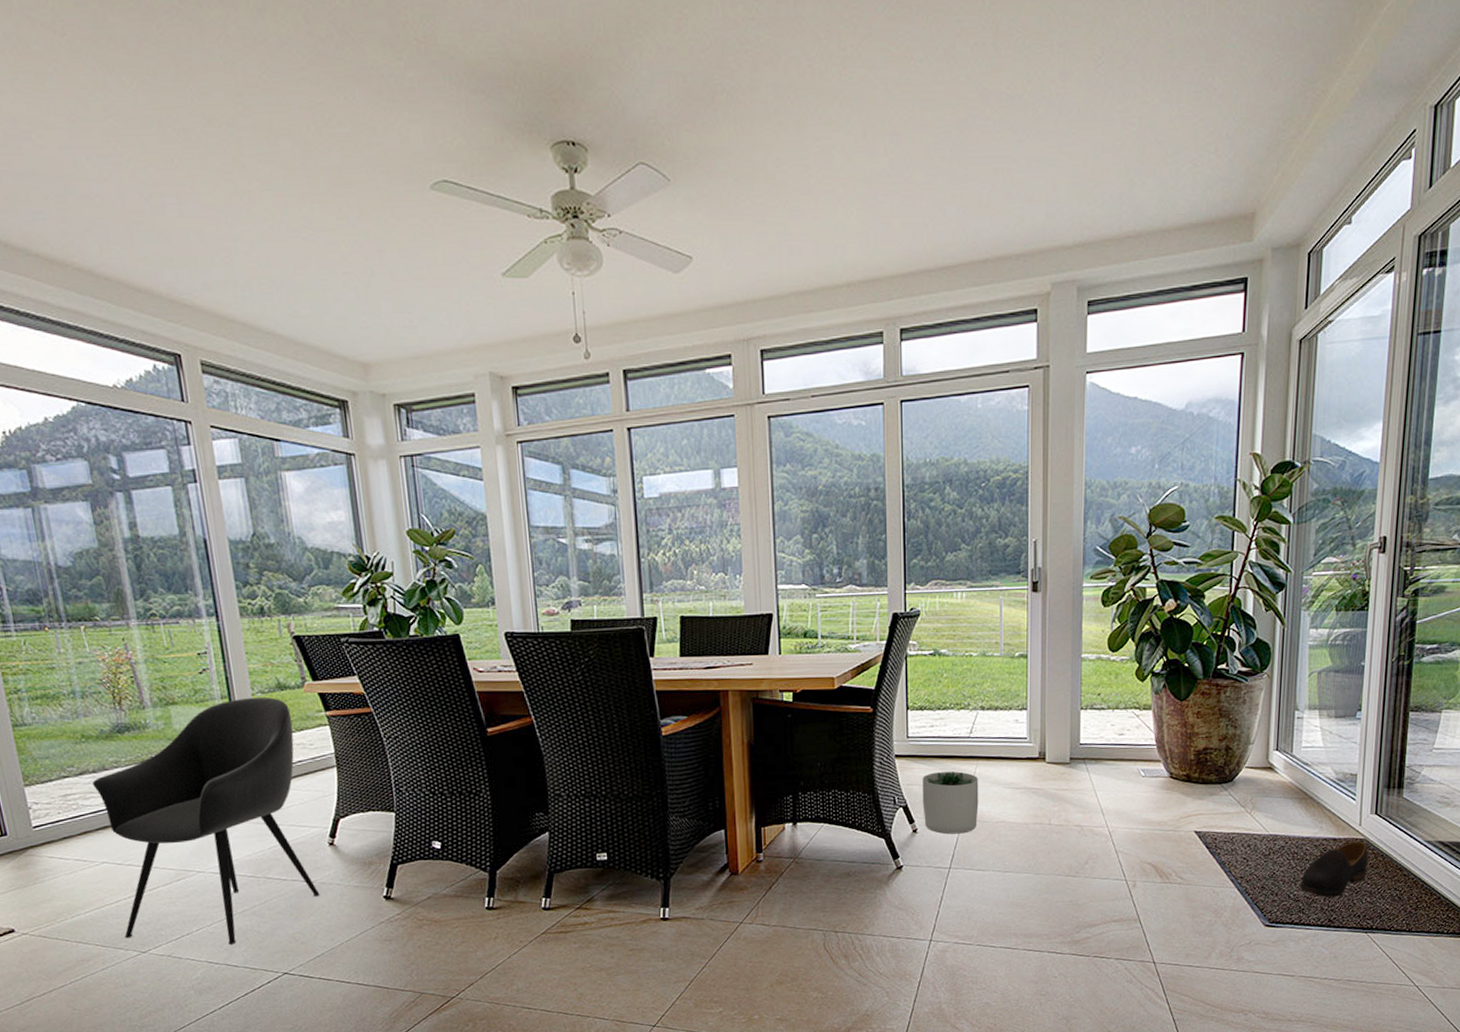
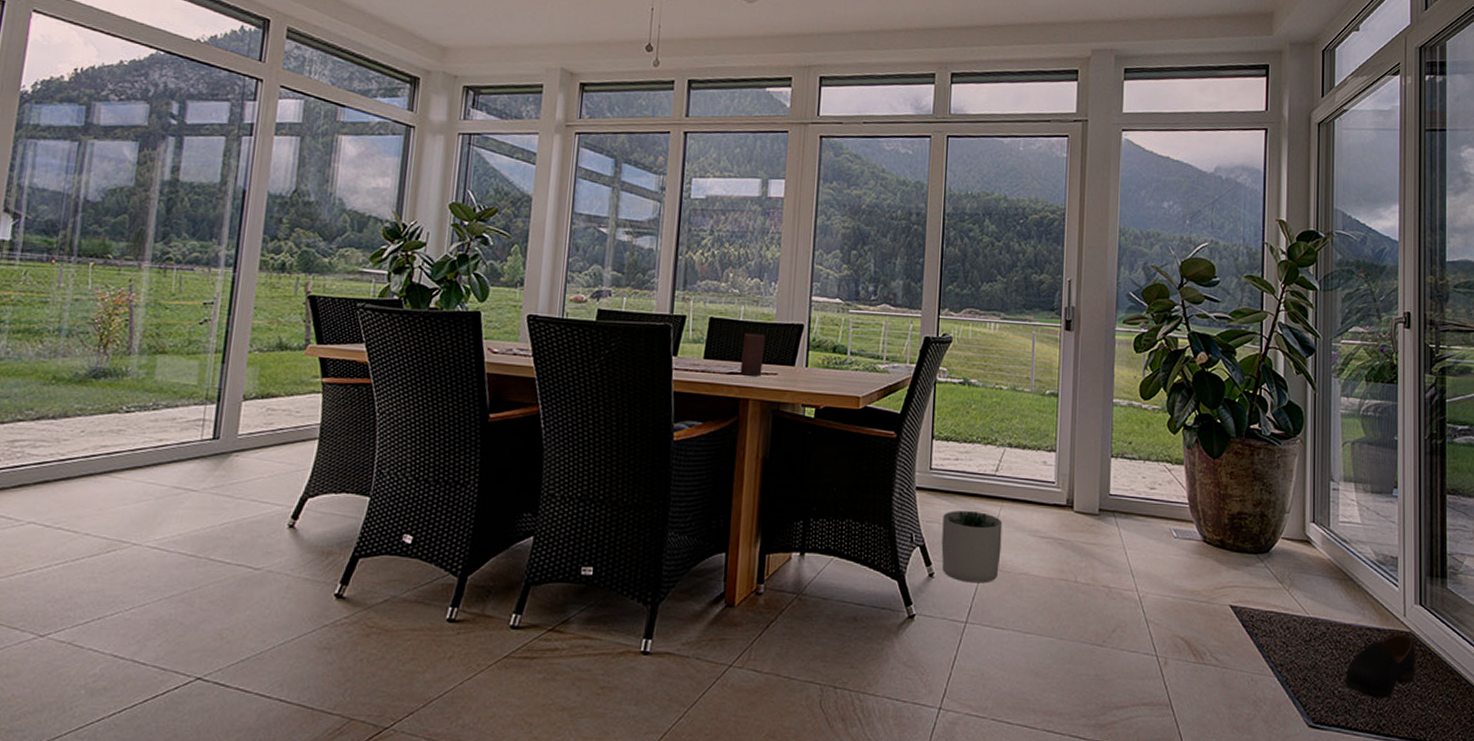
armchair: present [92,696,320,944] -> none [25,354,285,636]
candle: none [715,627,738,669] -> present [740,333,765,376]

